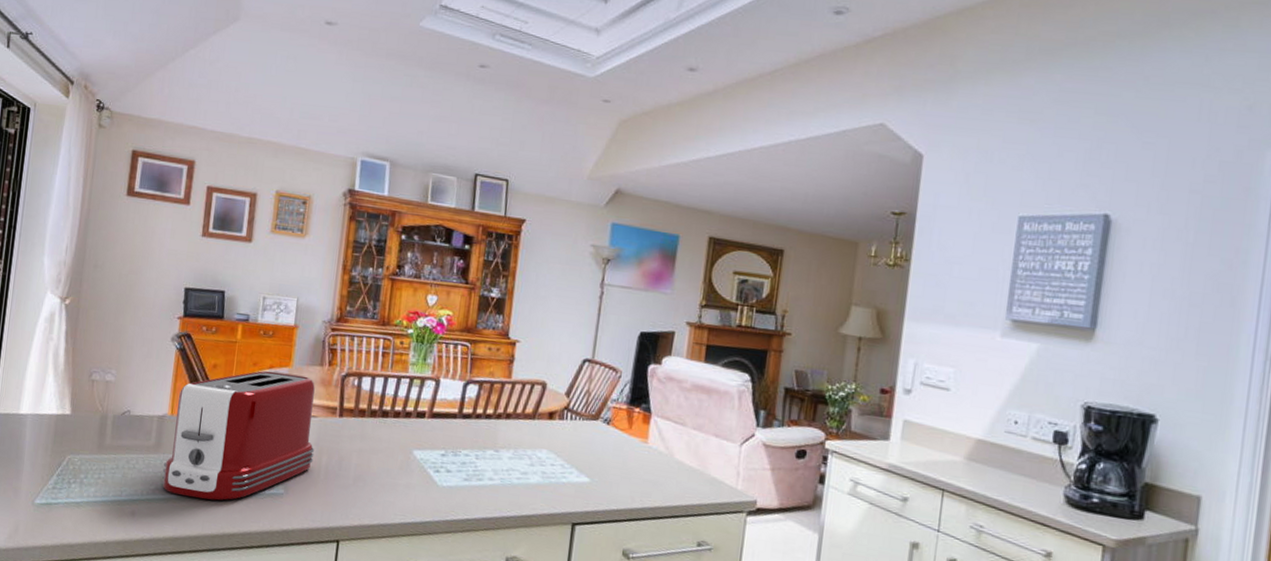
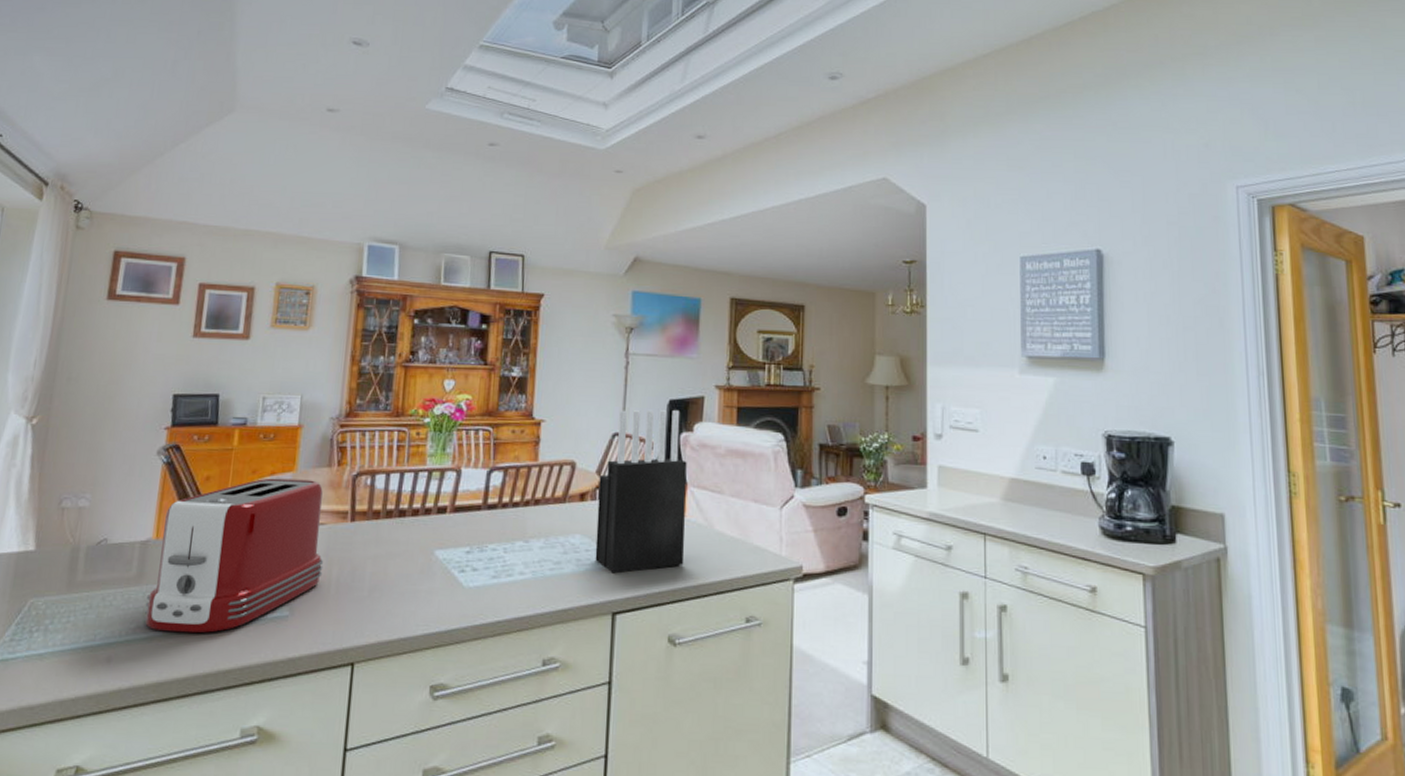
knife block: none [559,337,653,489] -> present [595,409,687,574]

